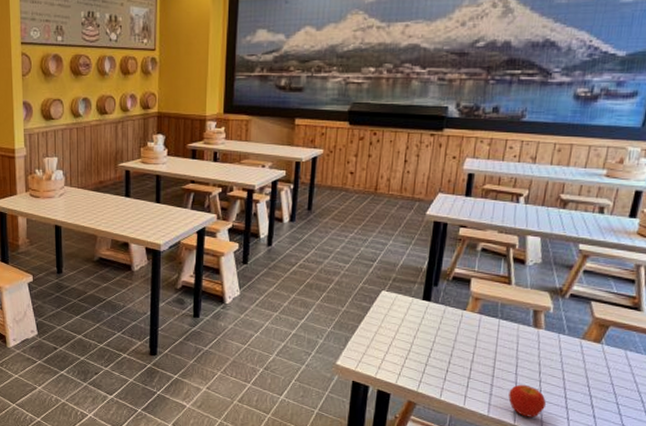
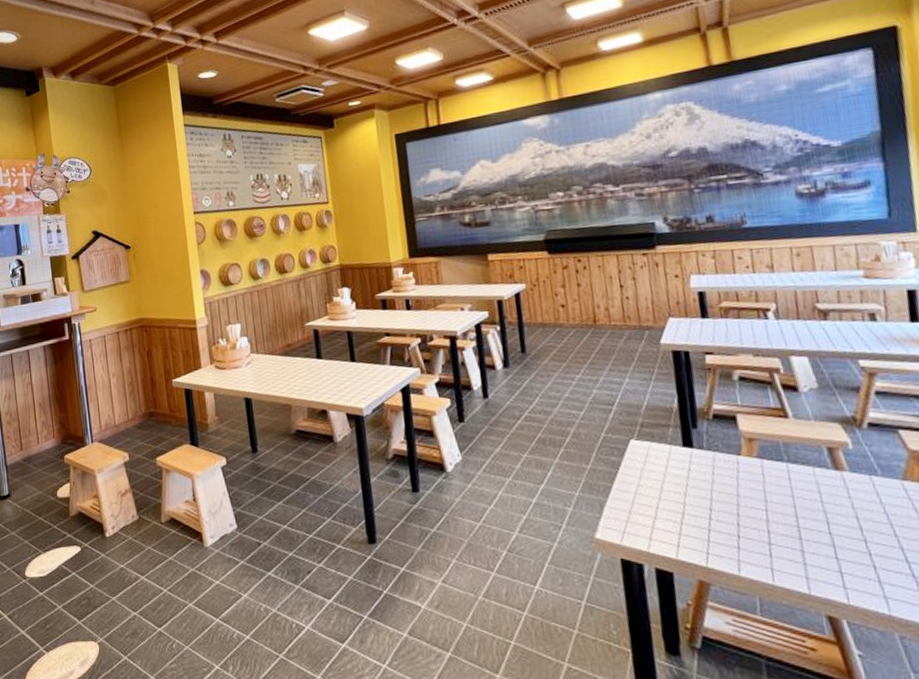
apple: present [508,384,546,417] -> none [828,547,884,593]

